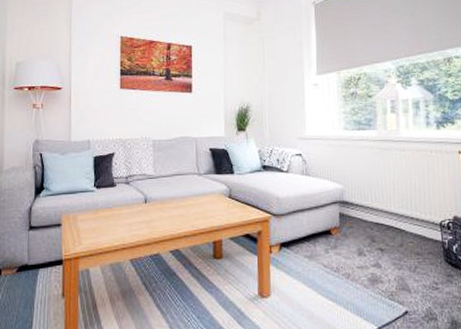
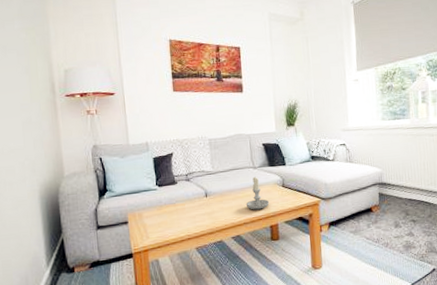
candle: none [187,184,214,222] -> present [245,176,270,210]

